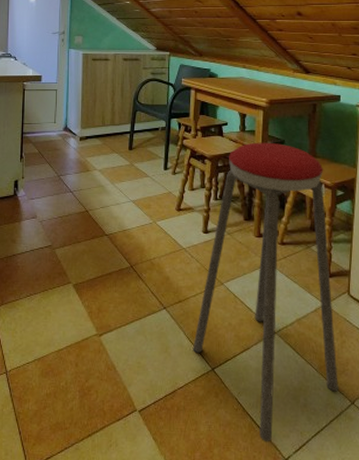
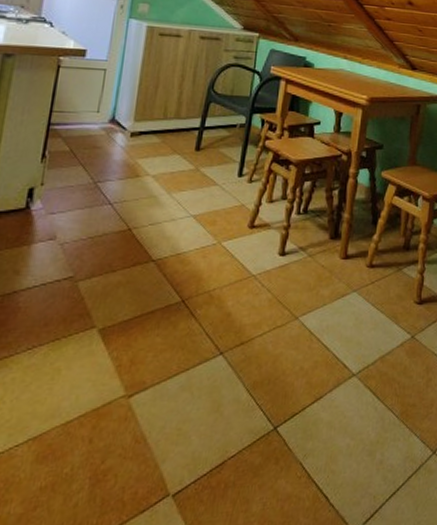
music stool: present [193,142,339,443] -> none [252,146,423,515]

